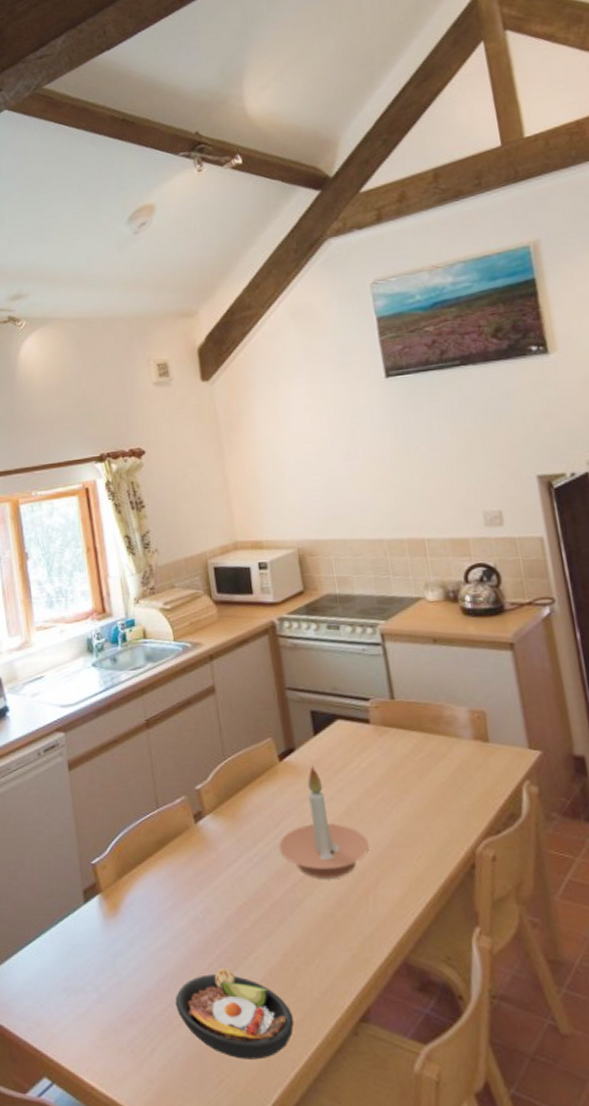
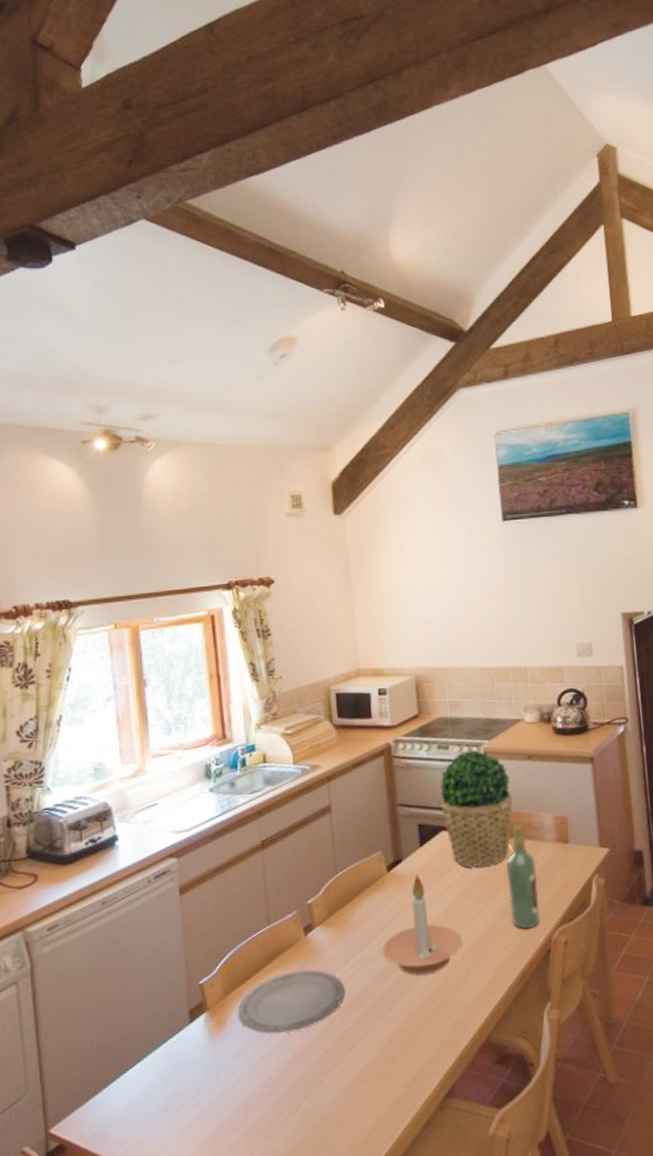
plate: none [131,861,241,925] -> present [238,970,345,1034]
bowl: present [175,967,295,1060] -> none [276,1066,388,1148]
potted plant: none [330,630,419,763] -> present [438,749,513,869]
wine bottle: none [415,717,459,838] -> present [506,824,540,929]

